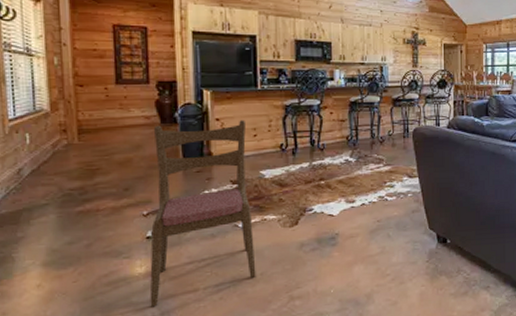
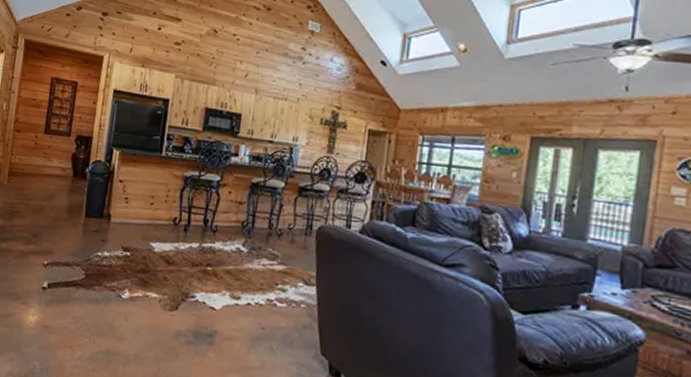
dining chair: present [149,120,256,307] -> none [33,178,145,360]

